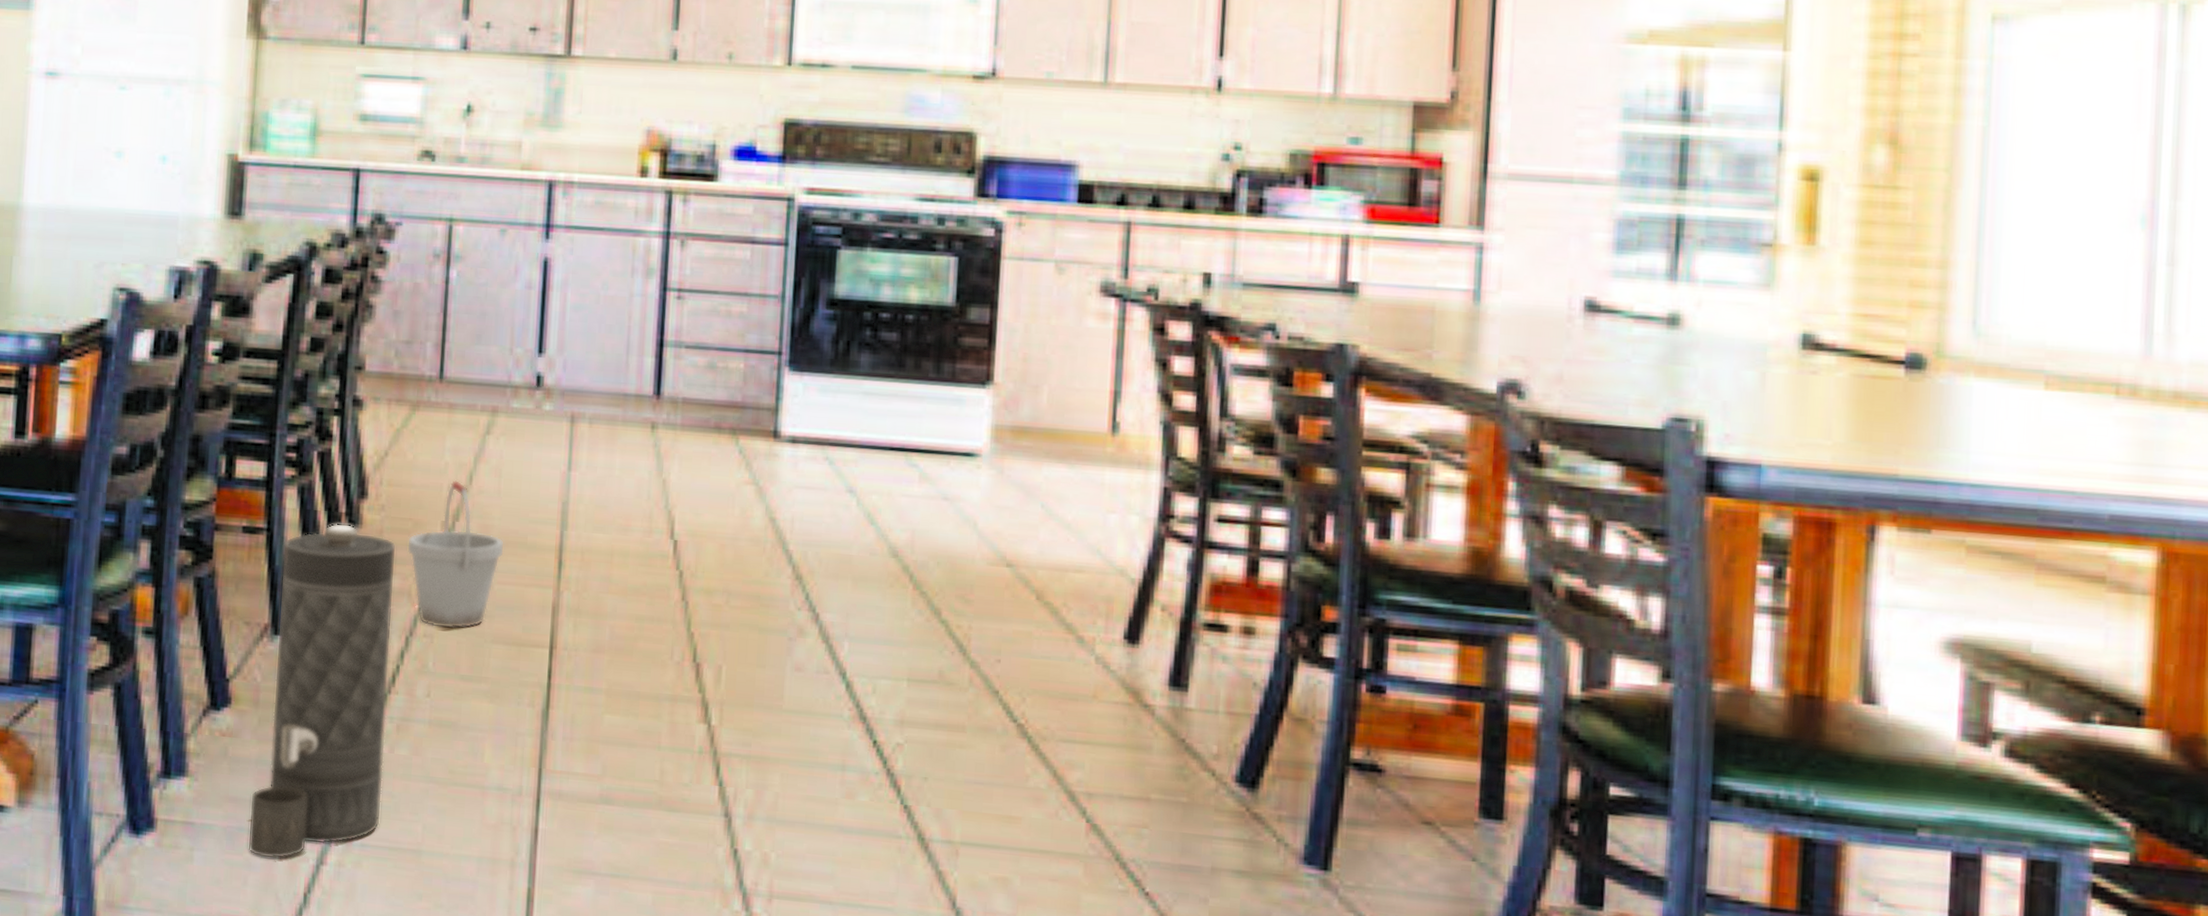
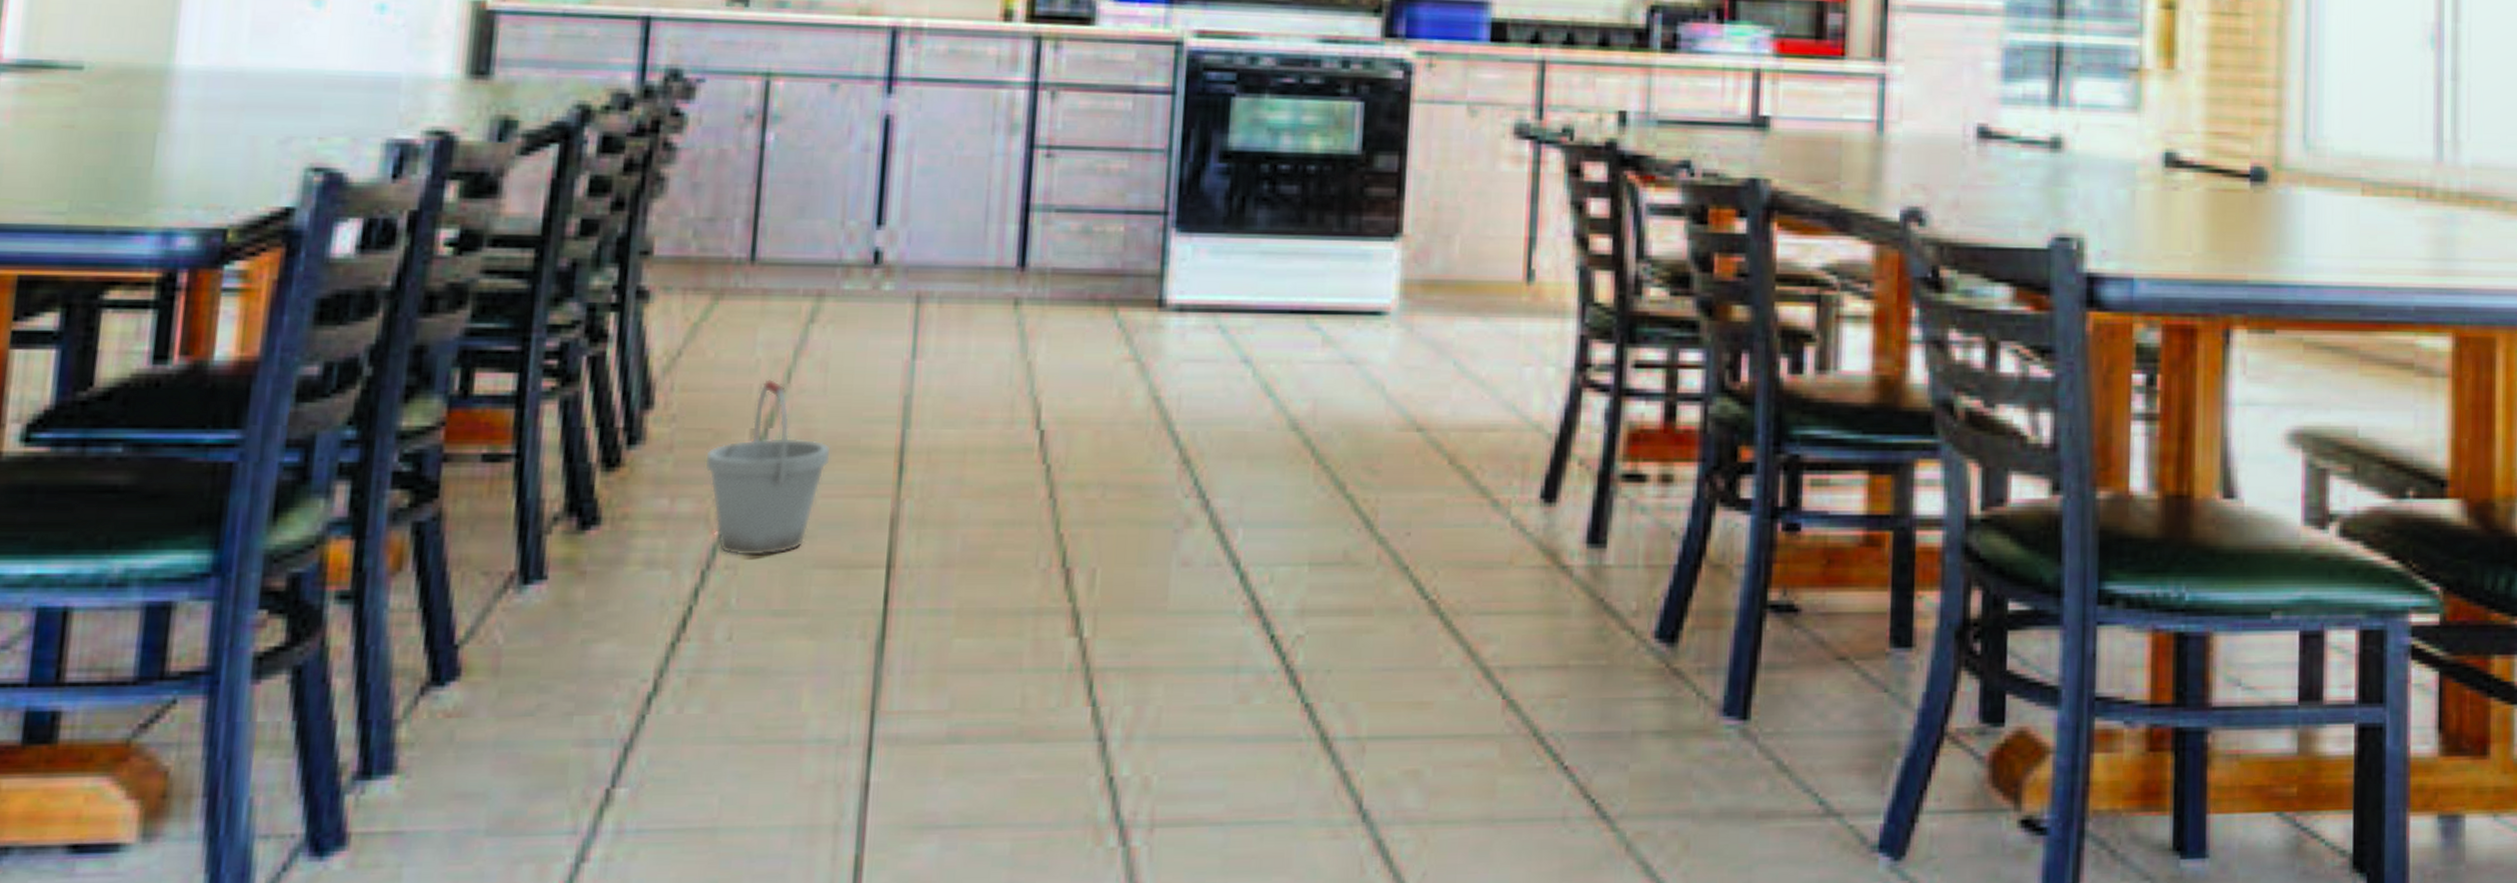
canister: present [247,523,397,859] -> none [479,440,692,864]

